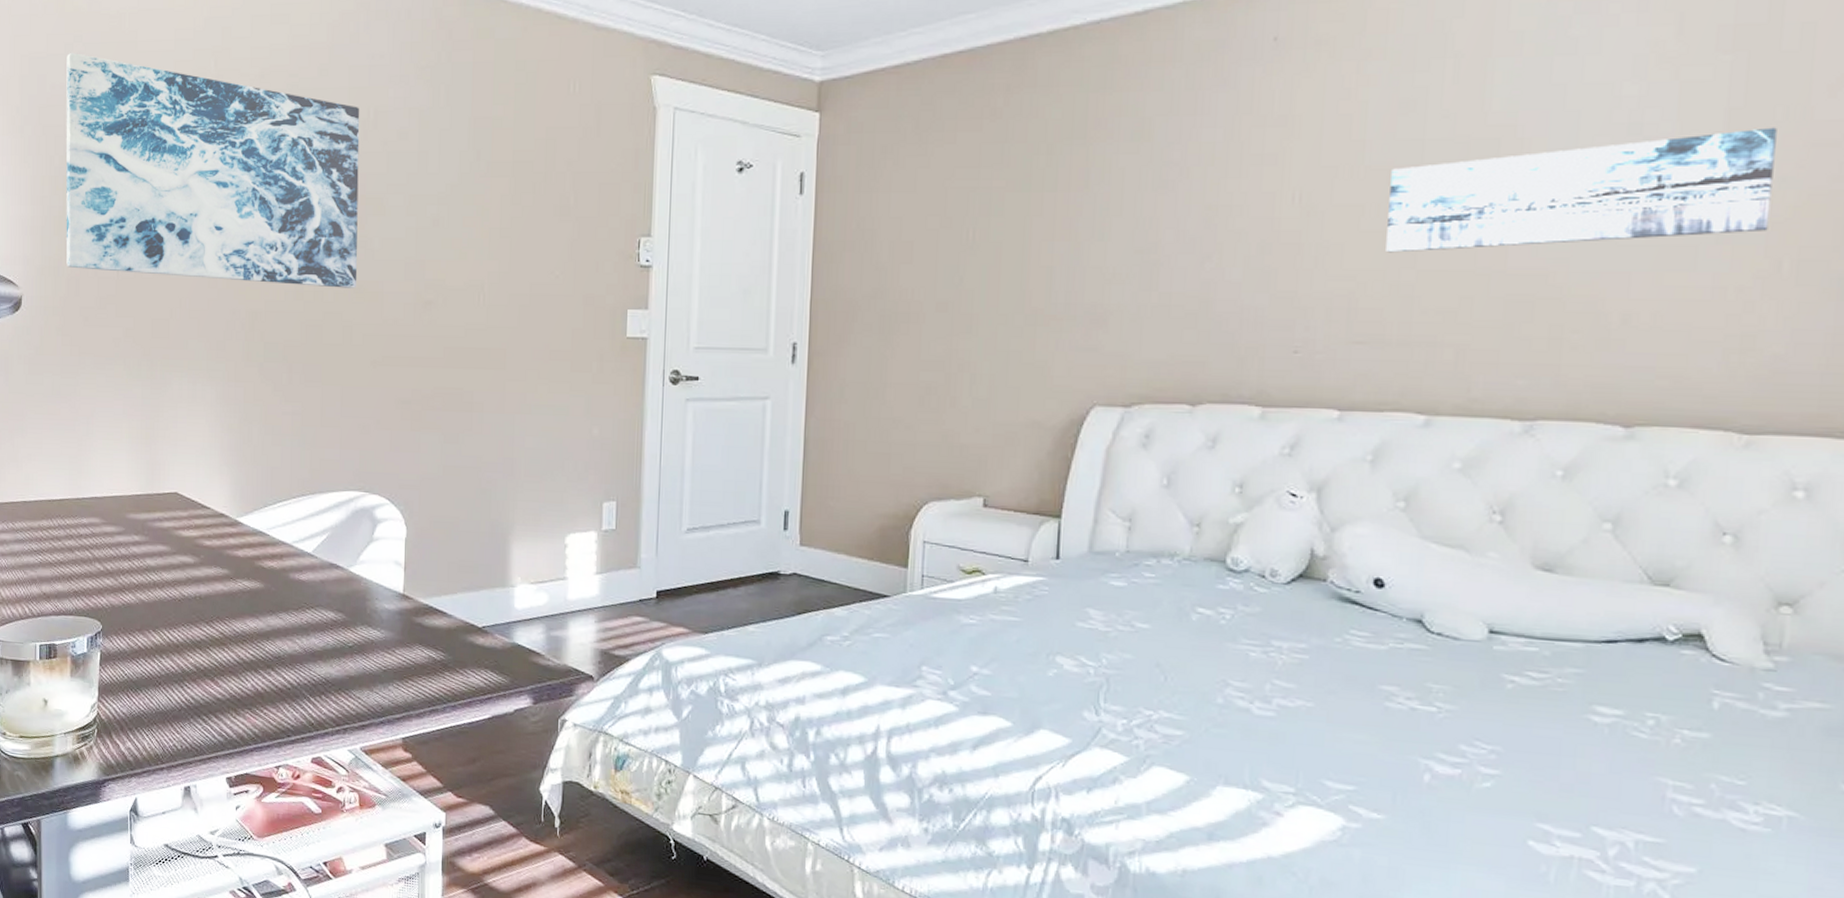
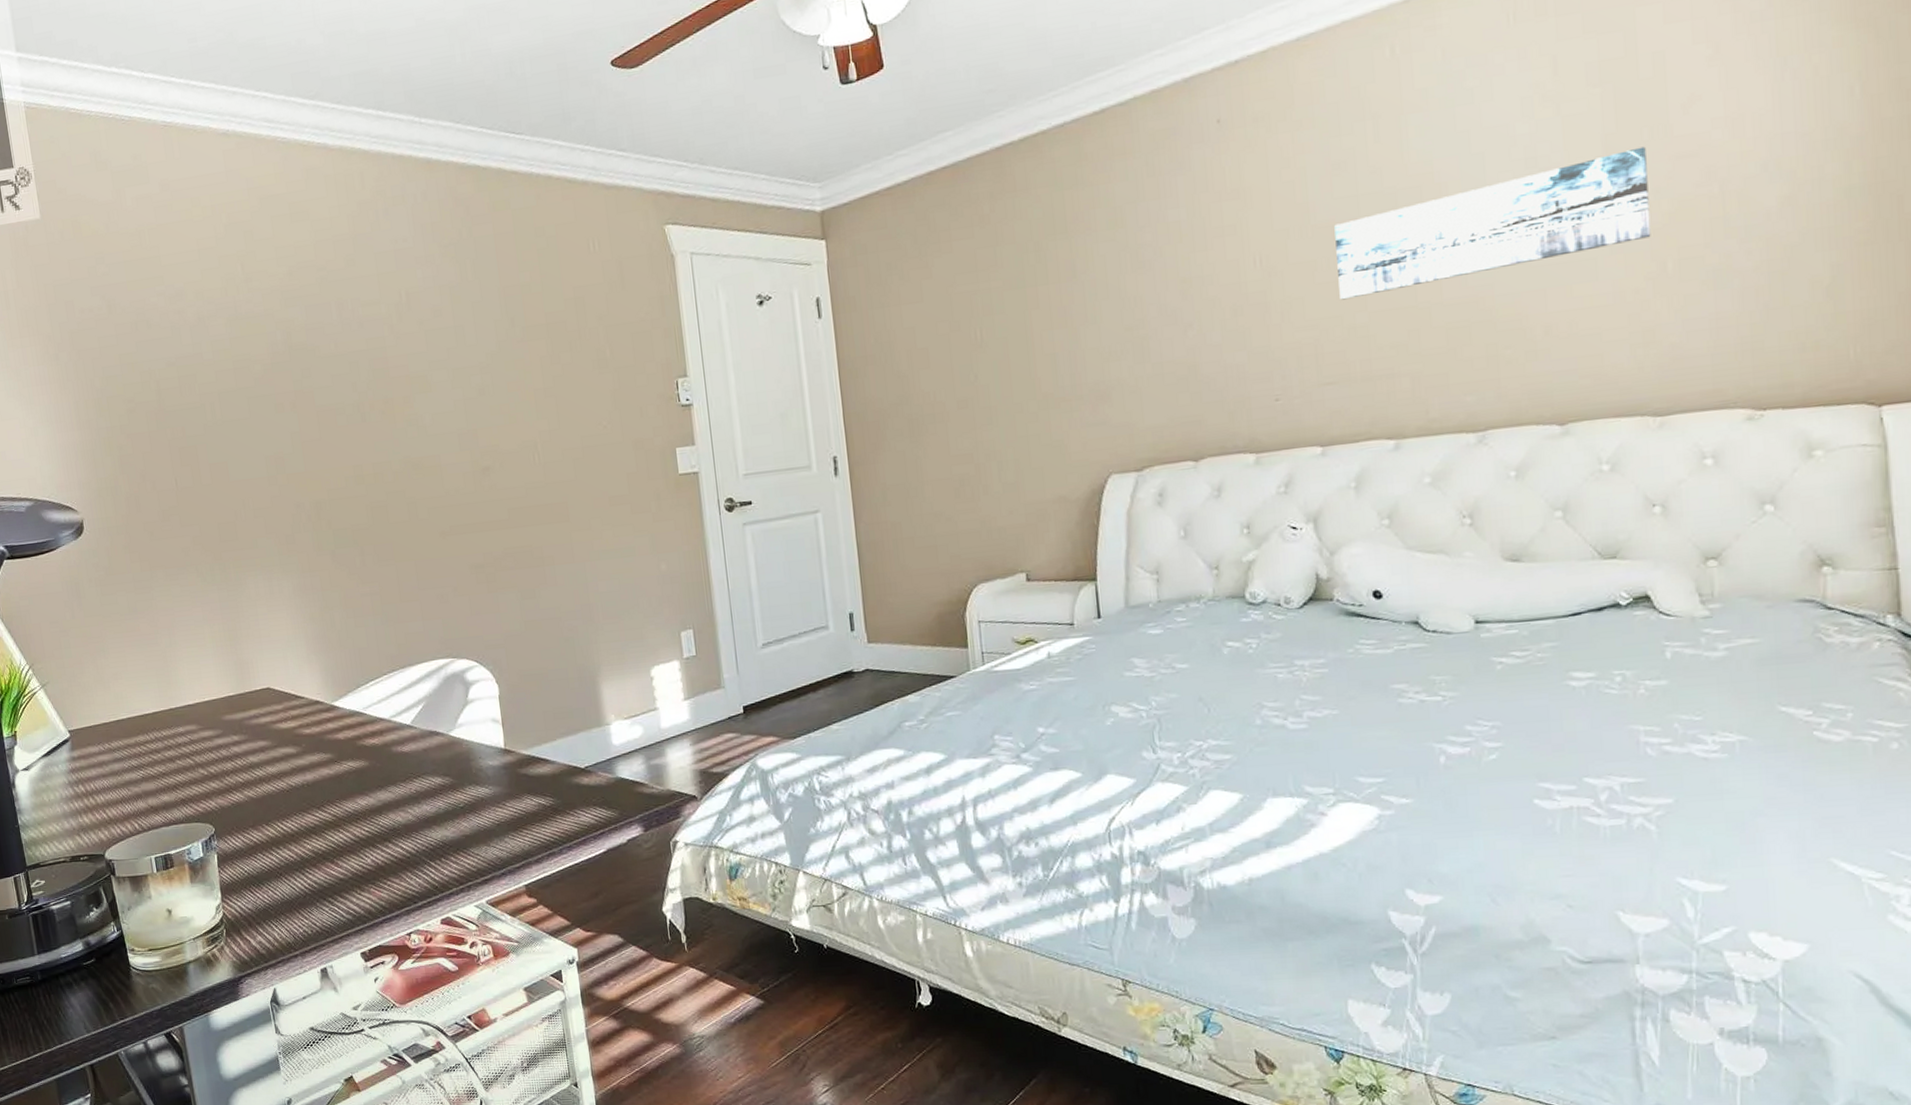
wall art: present [66,52,360,288] -> none [91,274,415,486]

